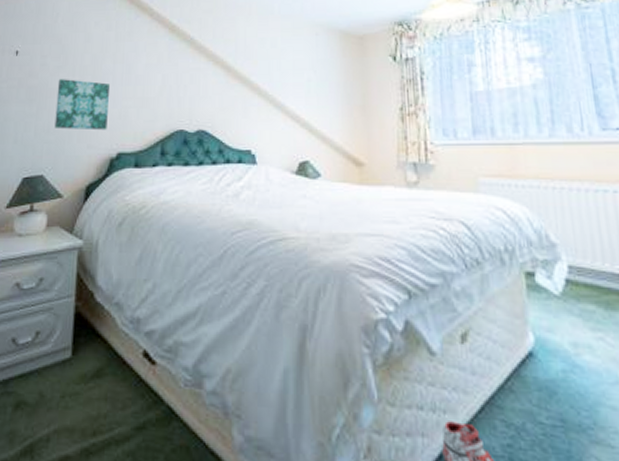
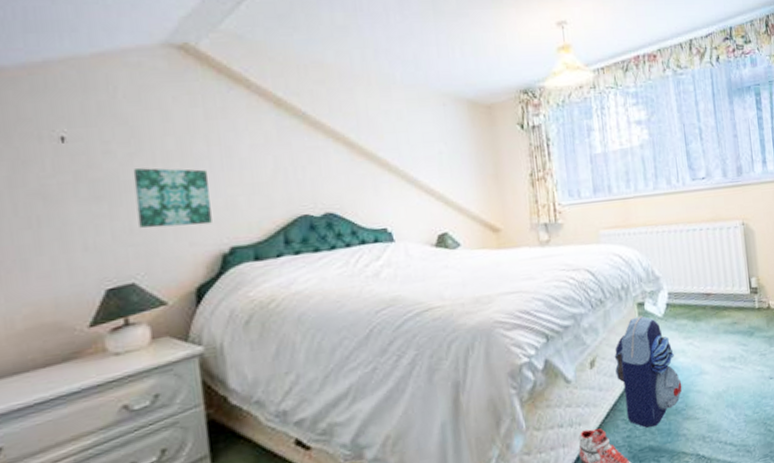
backpack: none [492,289,589,443] -> present [614,316,682,428]

